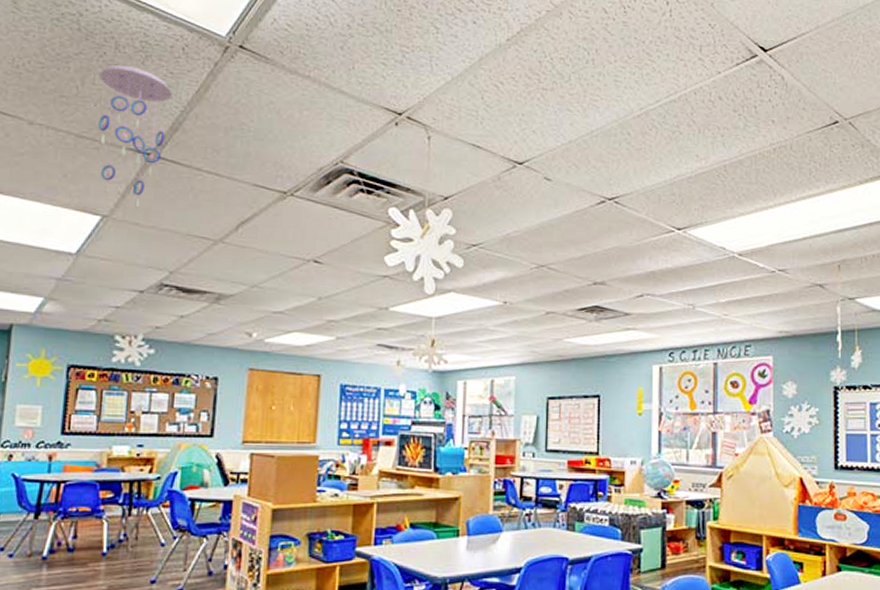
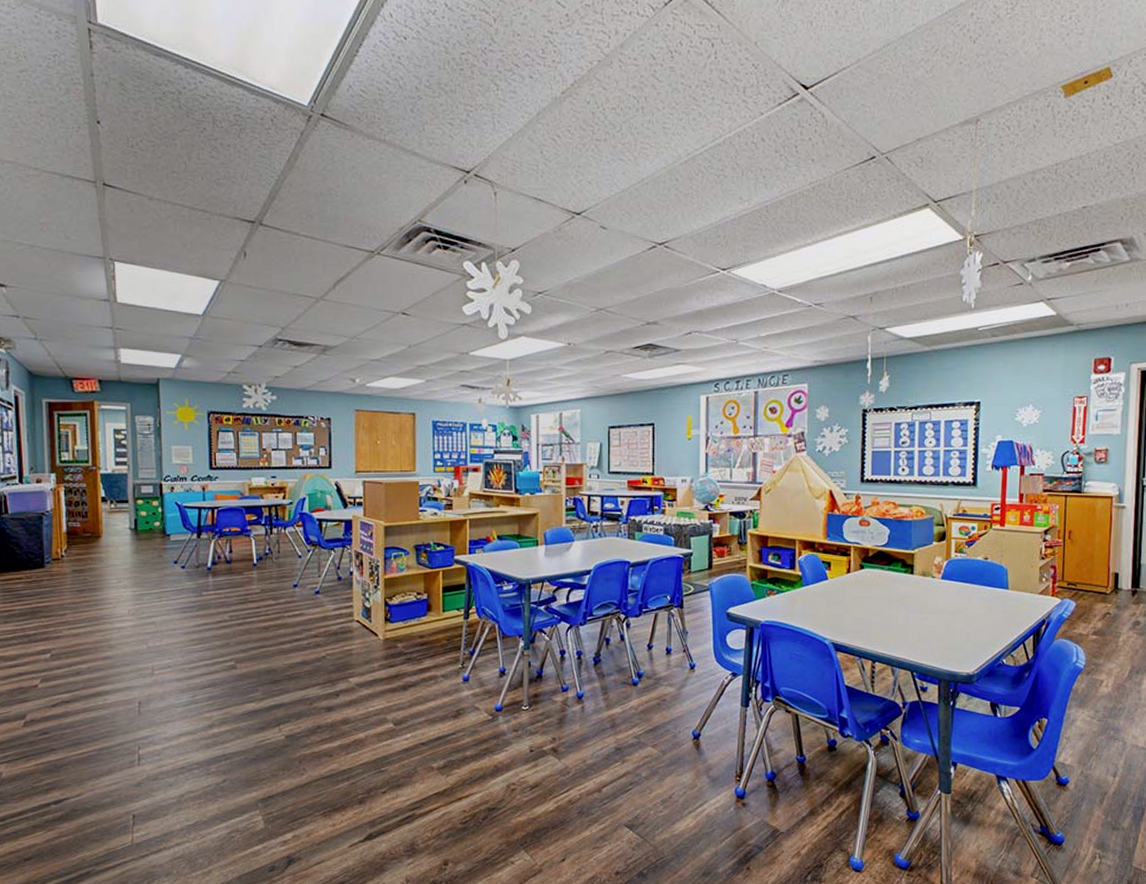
ceiling mobile: present [98,65,172,209] -> none [202,140,267,273]

